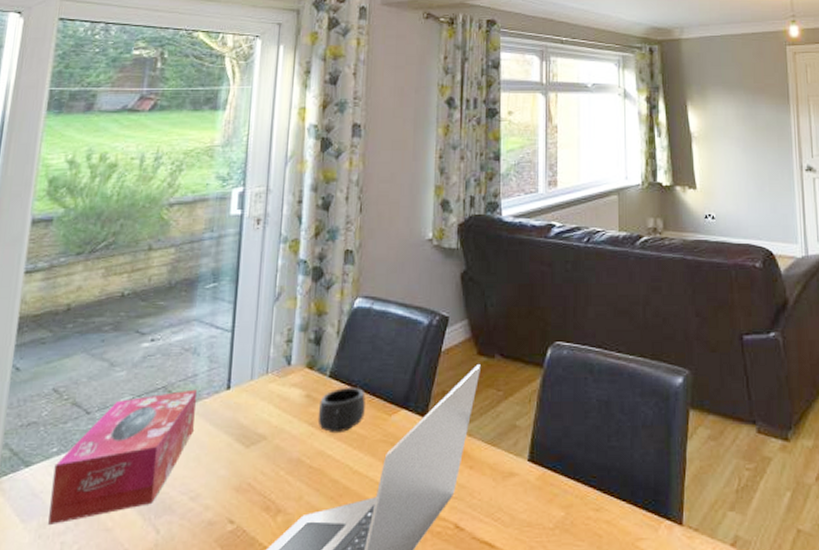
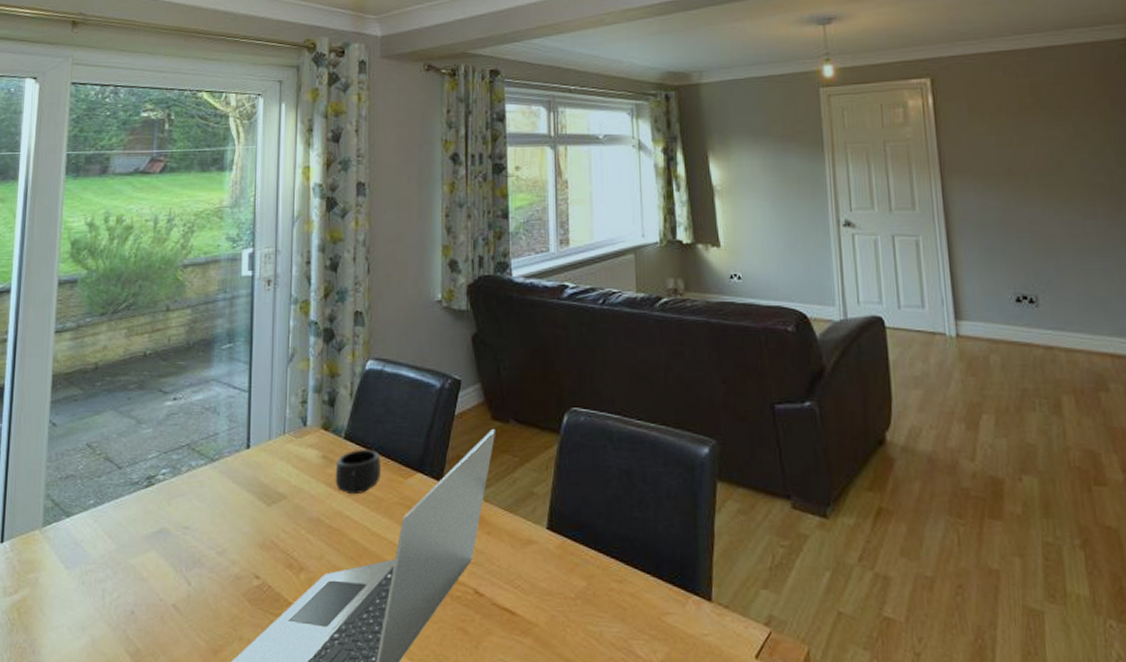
tissue box: present [48,389,197,526] -> none [90,447,218,574]

